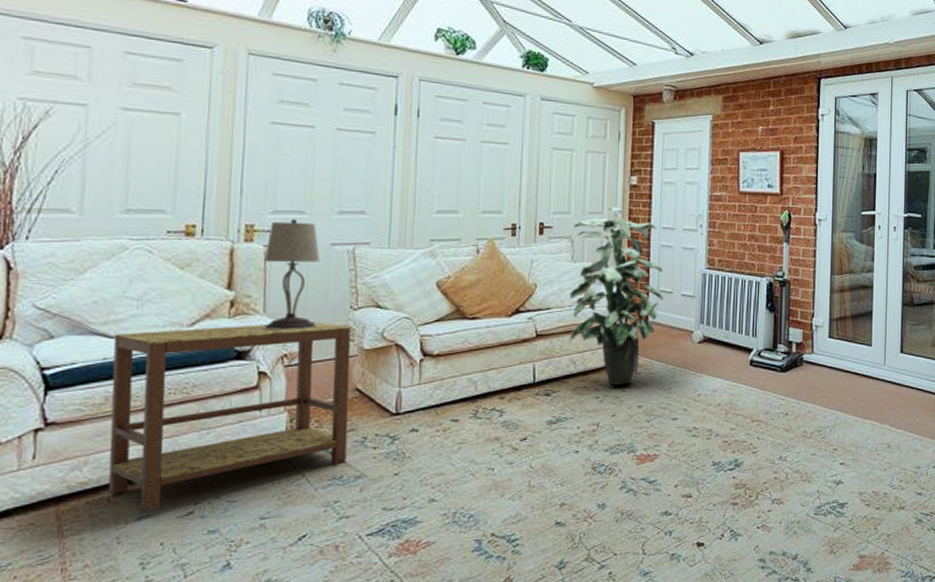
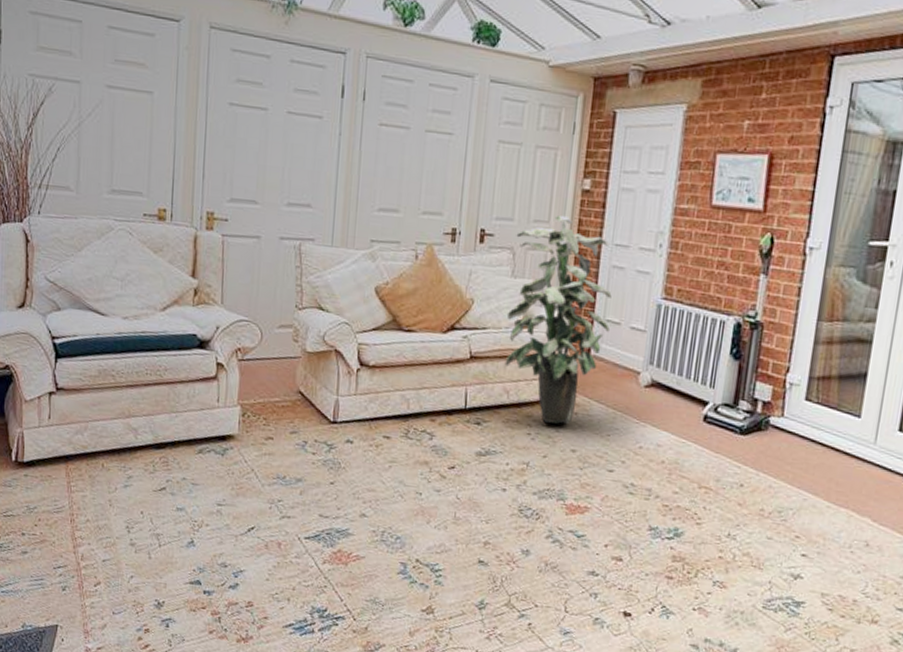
side table: present [108,322,351,512] -> none [102,311,295,482]
table lamp: present [263,219,321,330] -> none [221,209,270,325]

